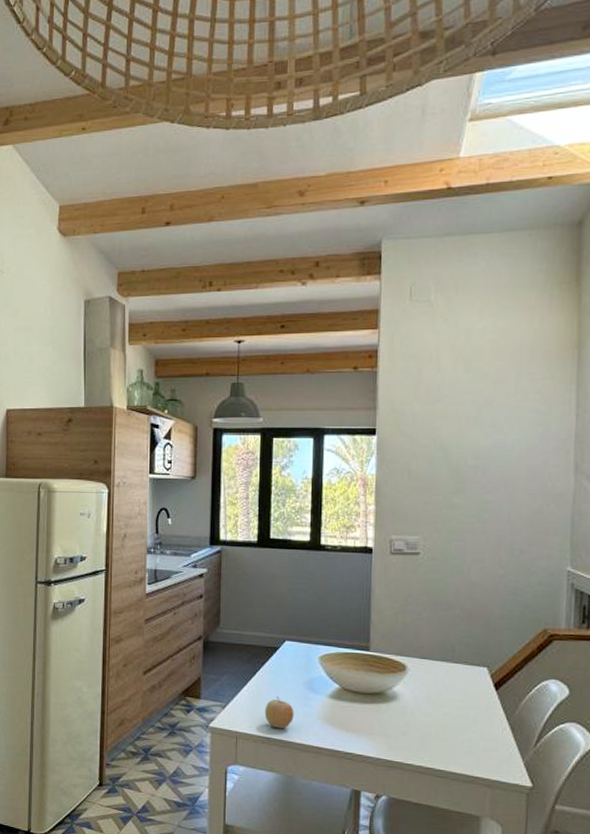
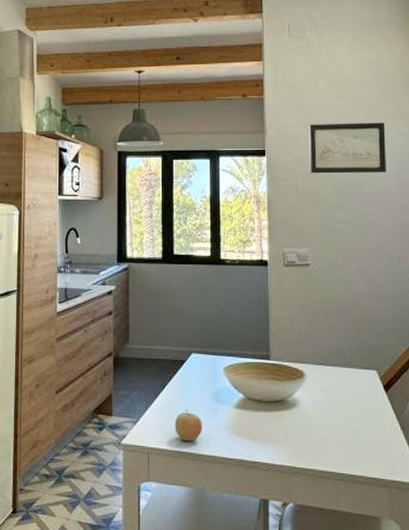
wall art: none [426,399,517,456] -> present [309,122,386,174]

